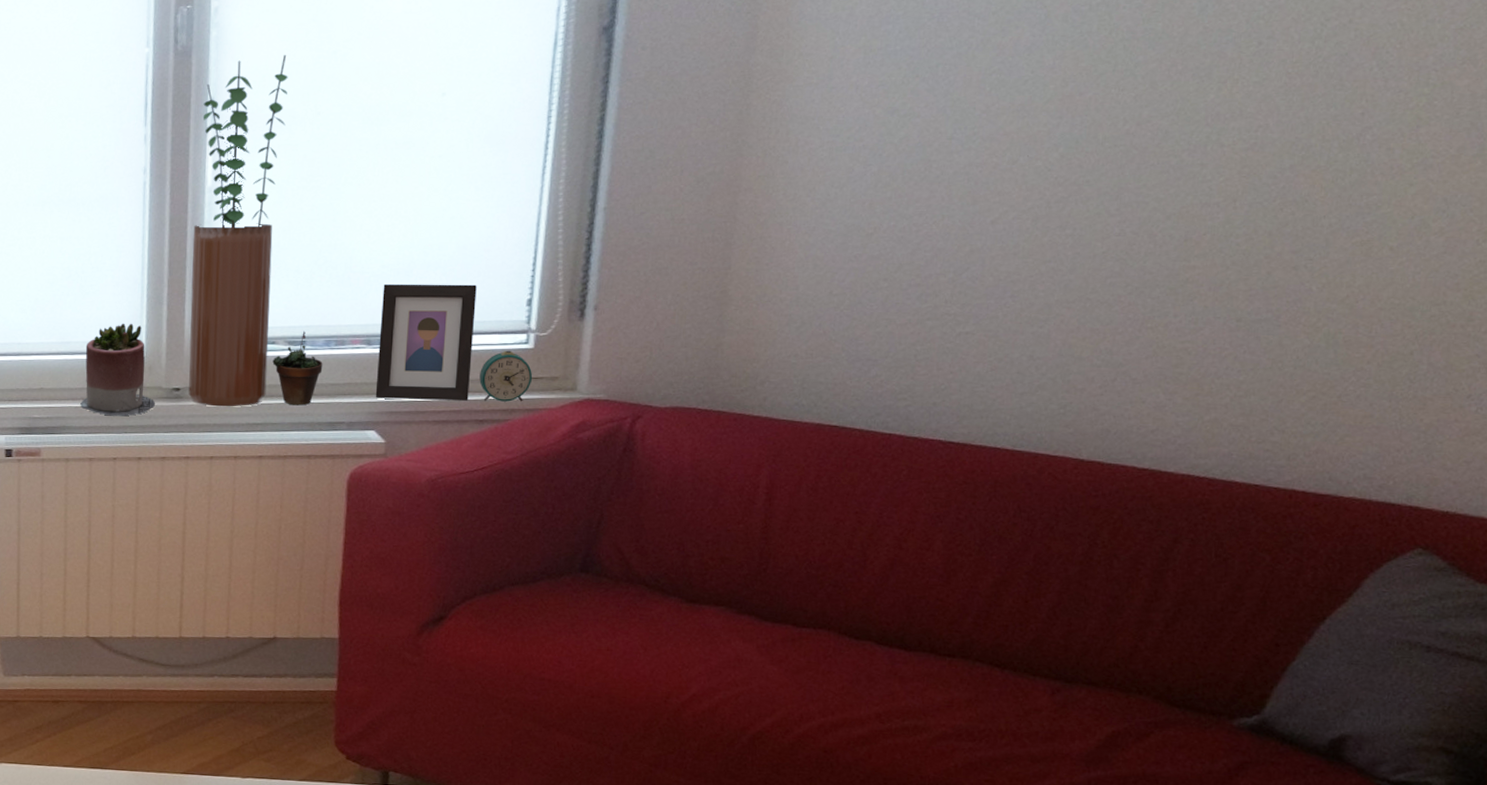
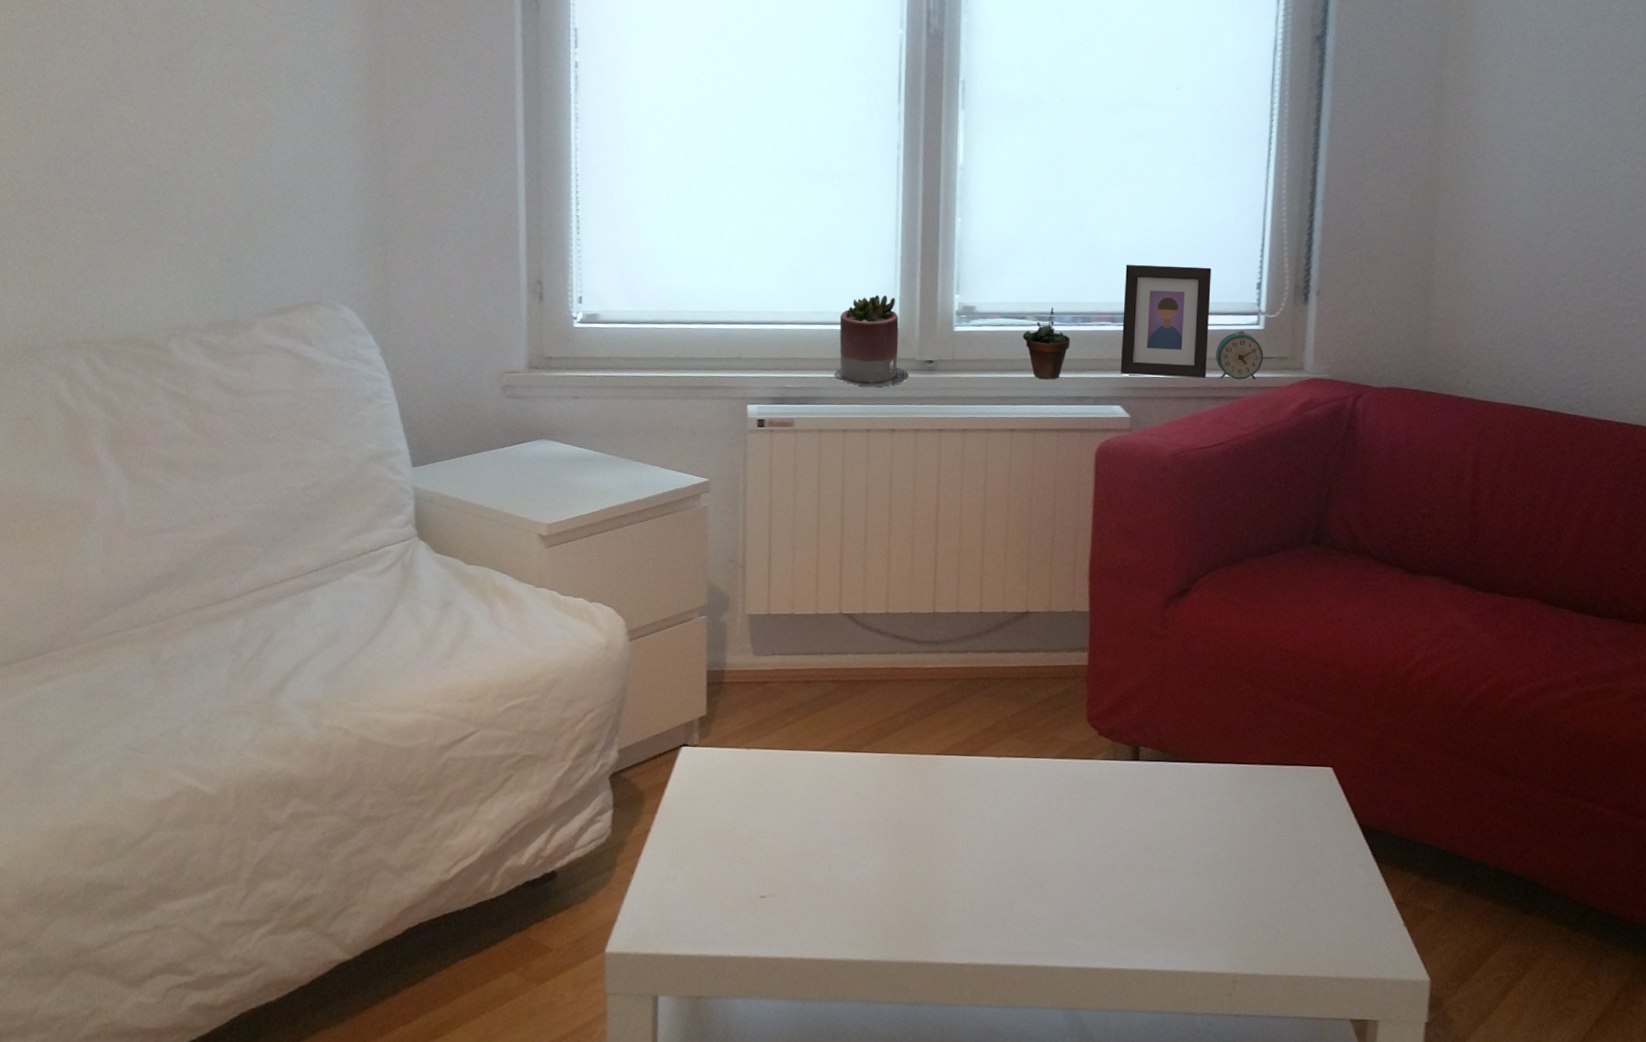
vase: present [188,55,288,407] -> none [941,44,1035,380]

